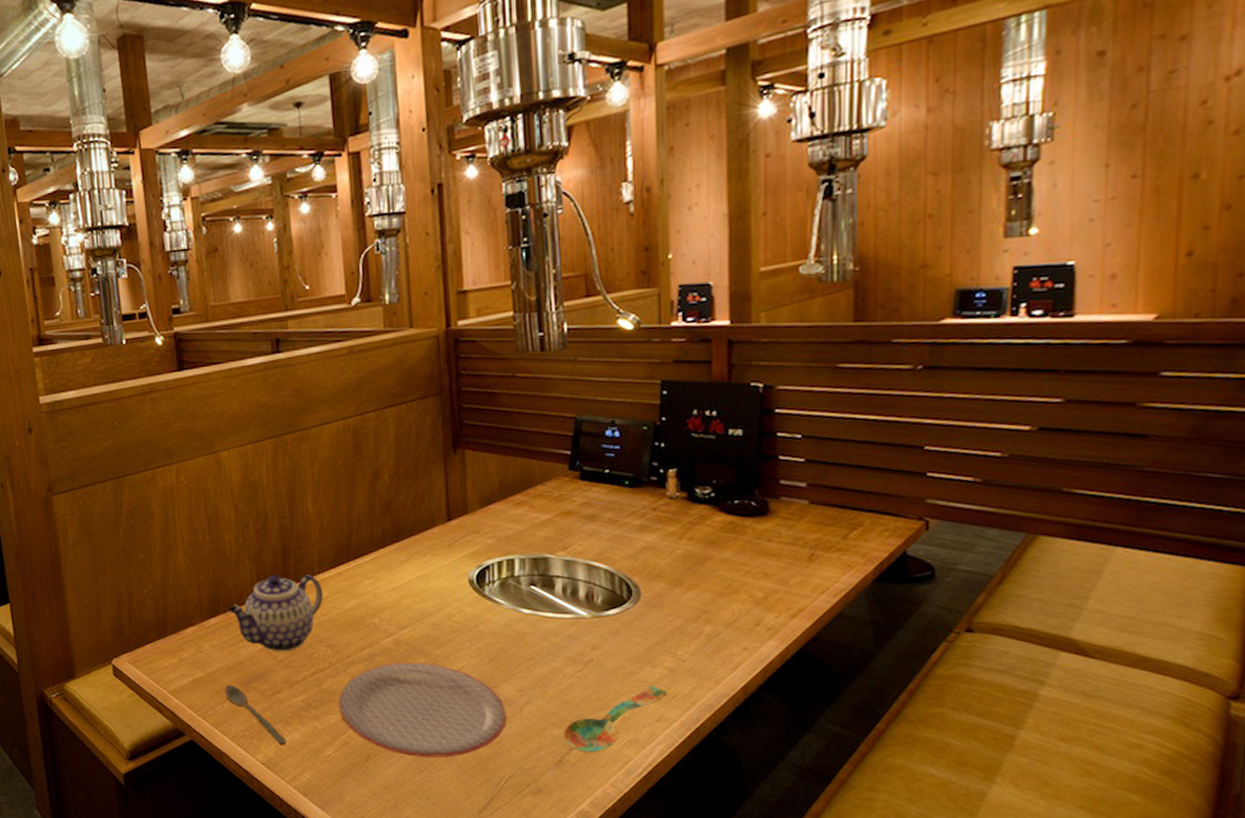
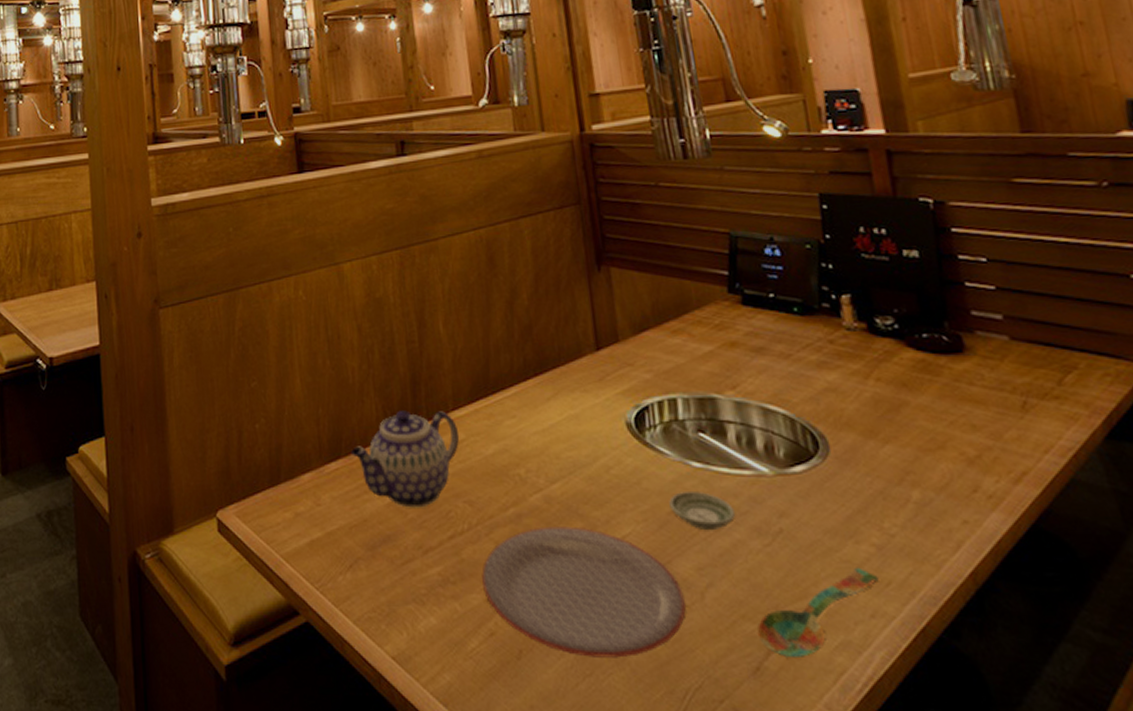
spoon: present [225,684,287,745] -> none [347,548,421,632]
saucer: none [500,632,556,662] -> present [669,492,736,531]

